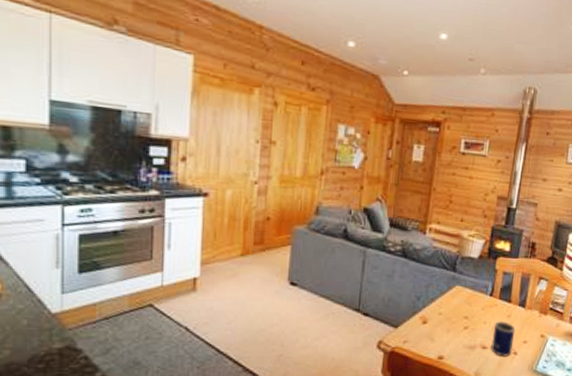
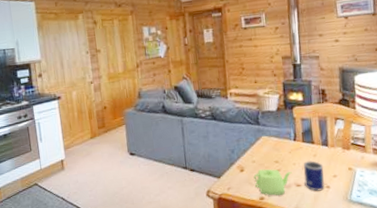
teapot: none [435,324,480,356] -> present [253,169,292,196]

